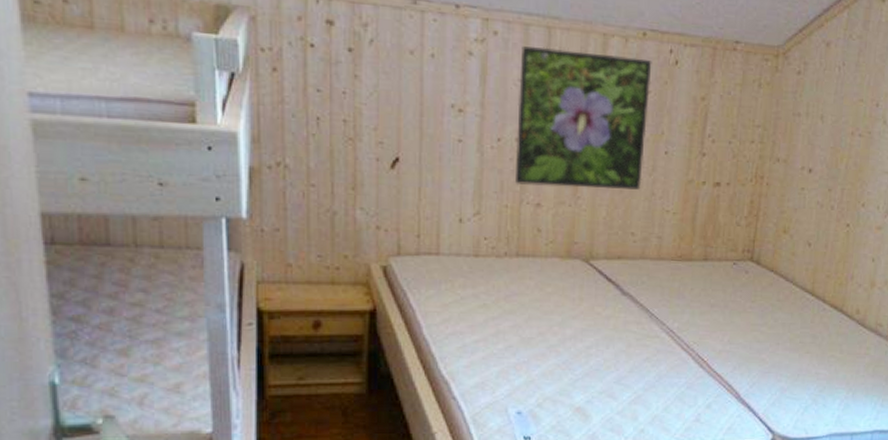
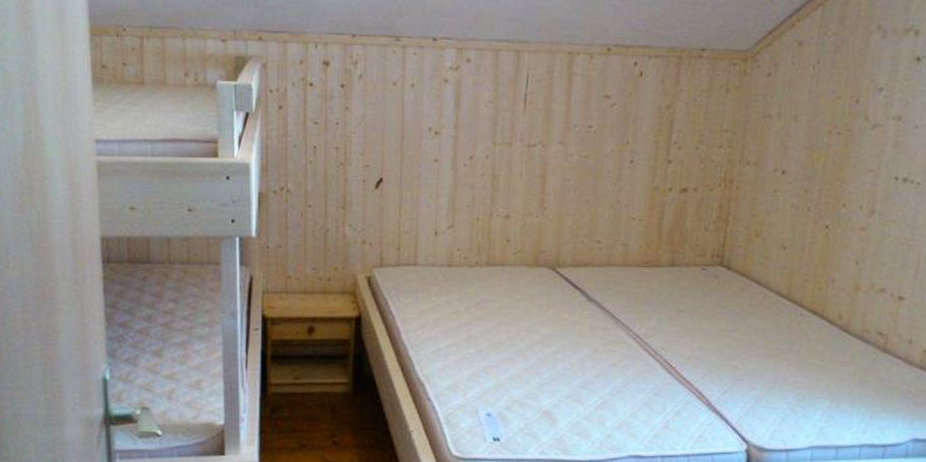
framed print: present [514,46,652,190] -> none [485,69,617,199]

